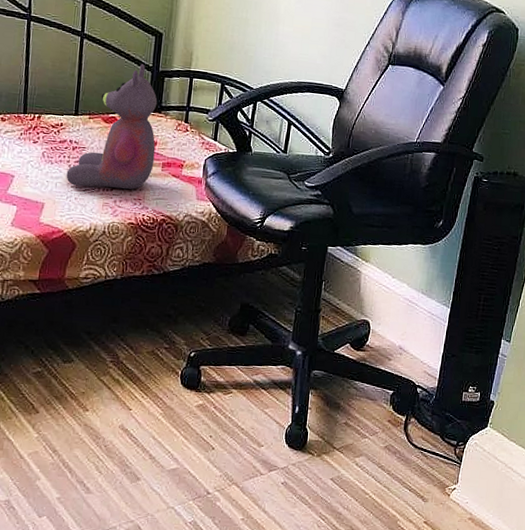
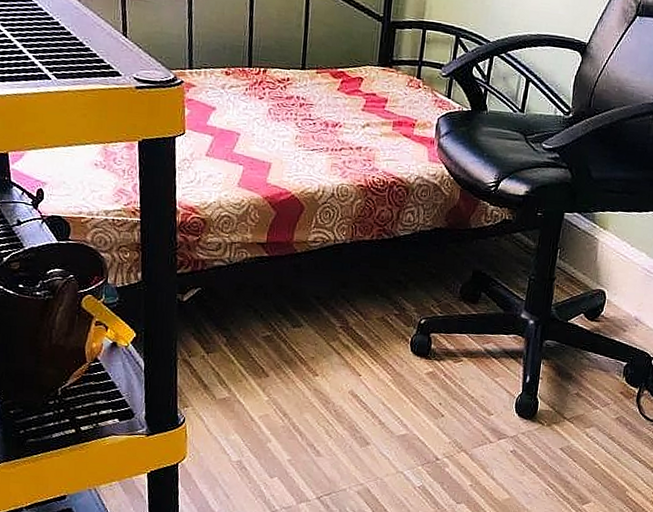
stuffed bear: present [66,63,158,190] -> none [293,13,389,150]

